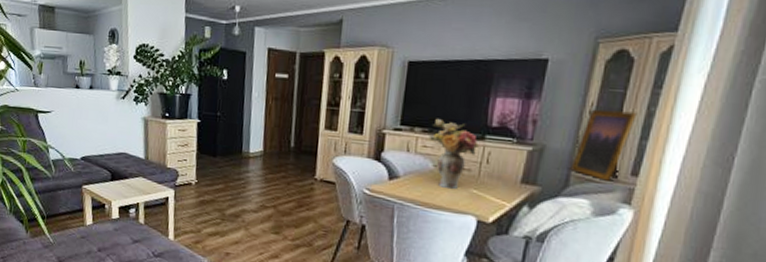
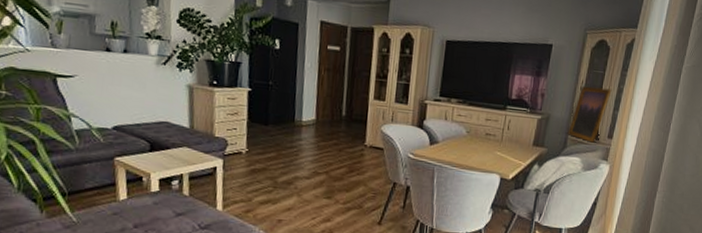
flower arrangement: present [429,118,479,190] -> none [463,91,502,153]

